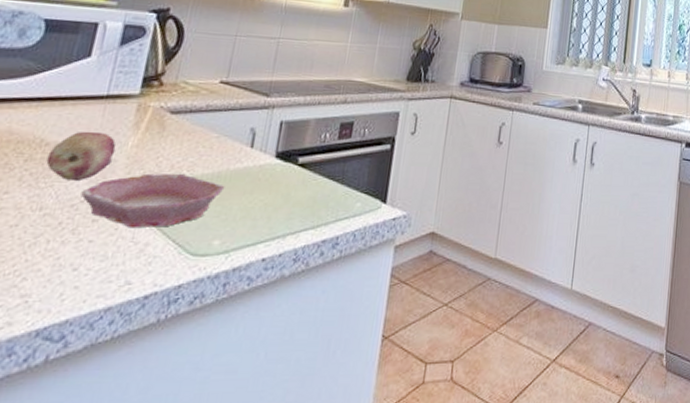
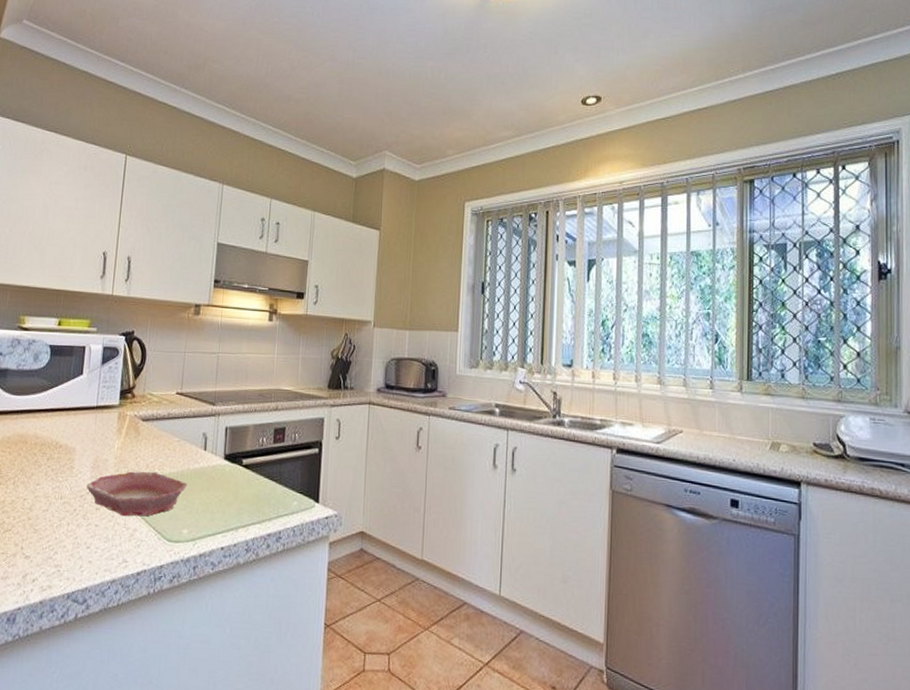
fruit: present [46,131,117,182] -> none [61,435,107,477]

